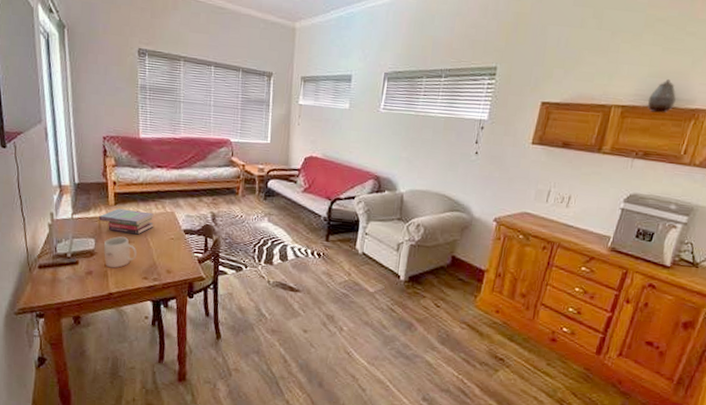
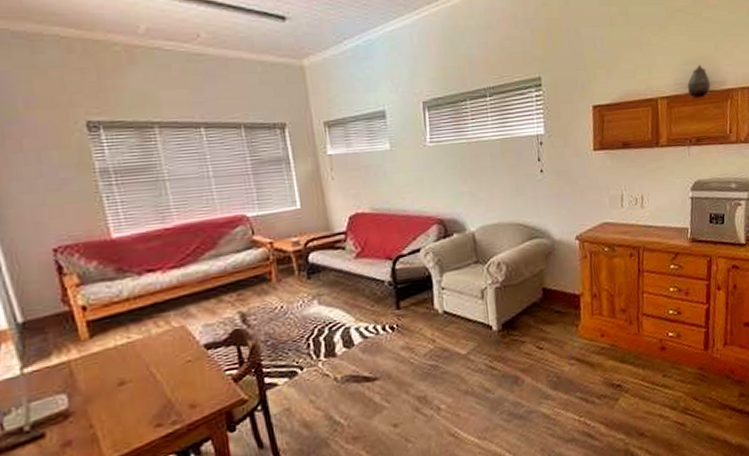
books: present [99,208,155,235] -> none [67,335,158,376]
mug: present [103,236,138,268] -> none [82,377,141,428]

